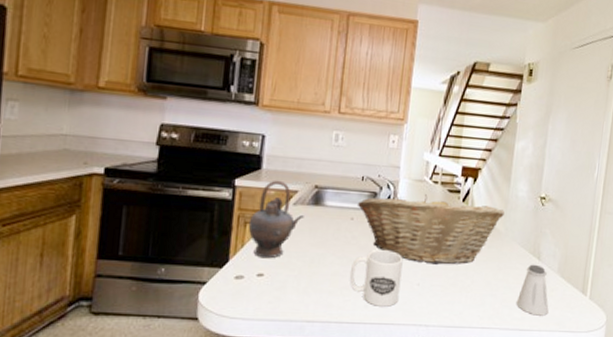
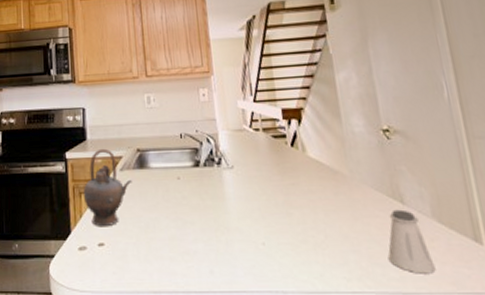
mug: present [350,250,403,307] -> none [188,208,246,272]
fruit basket: present [356,194,505,265] -> none [180,144,344,220]

